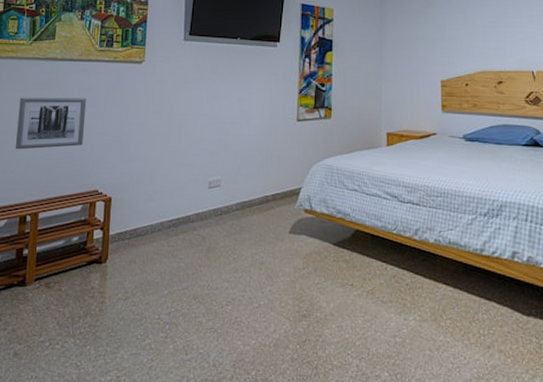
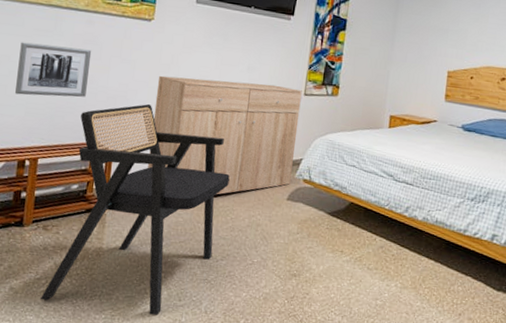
armchair: none [45,147,229,373] -> present [40,104,230,315]
dresser: none [146,113,295,235] -> present [148,75,302,195]

